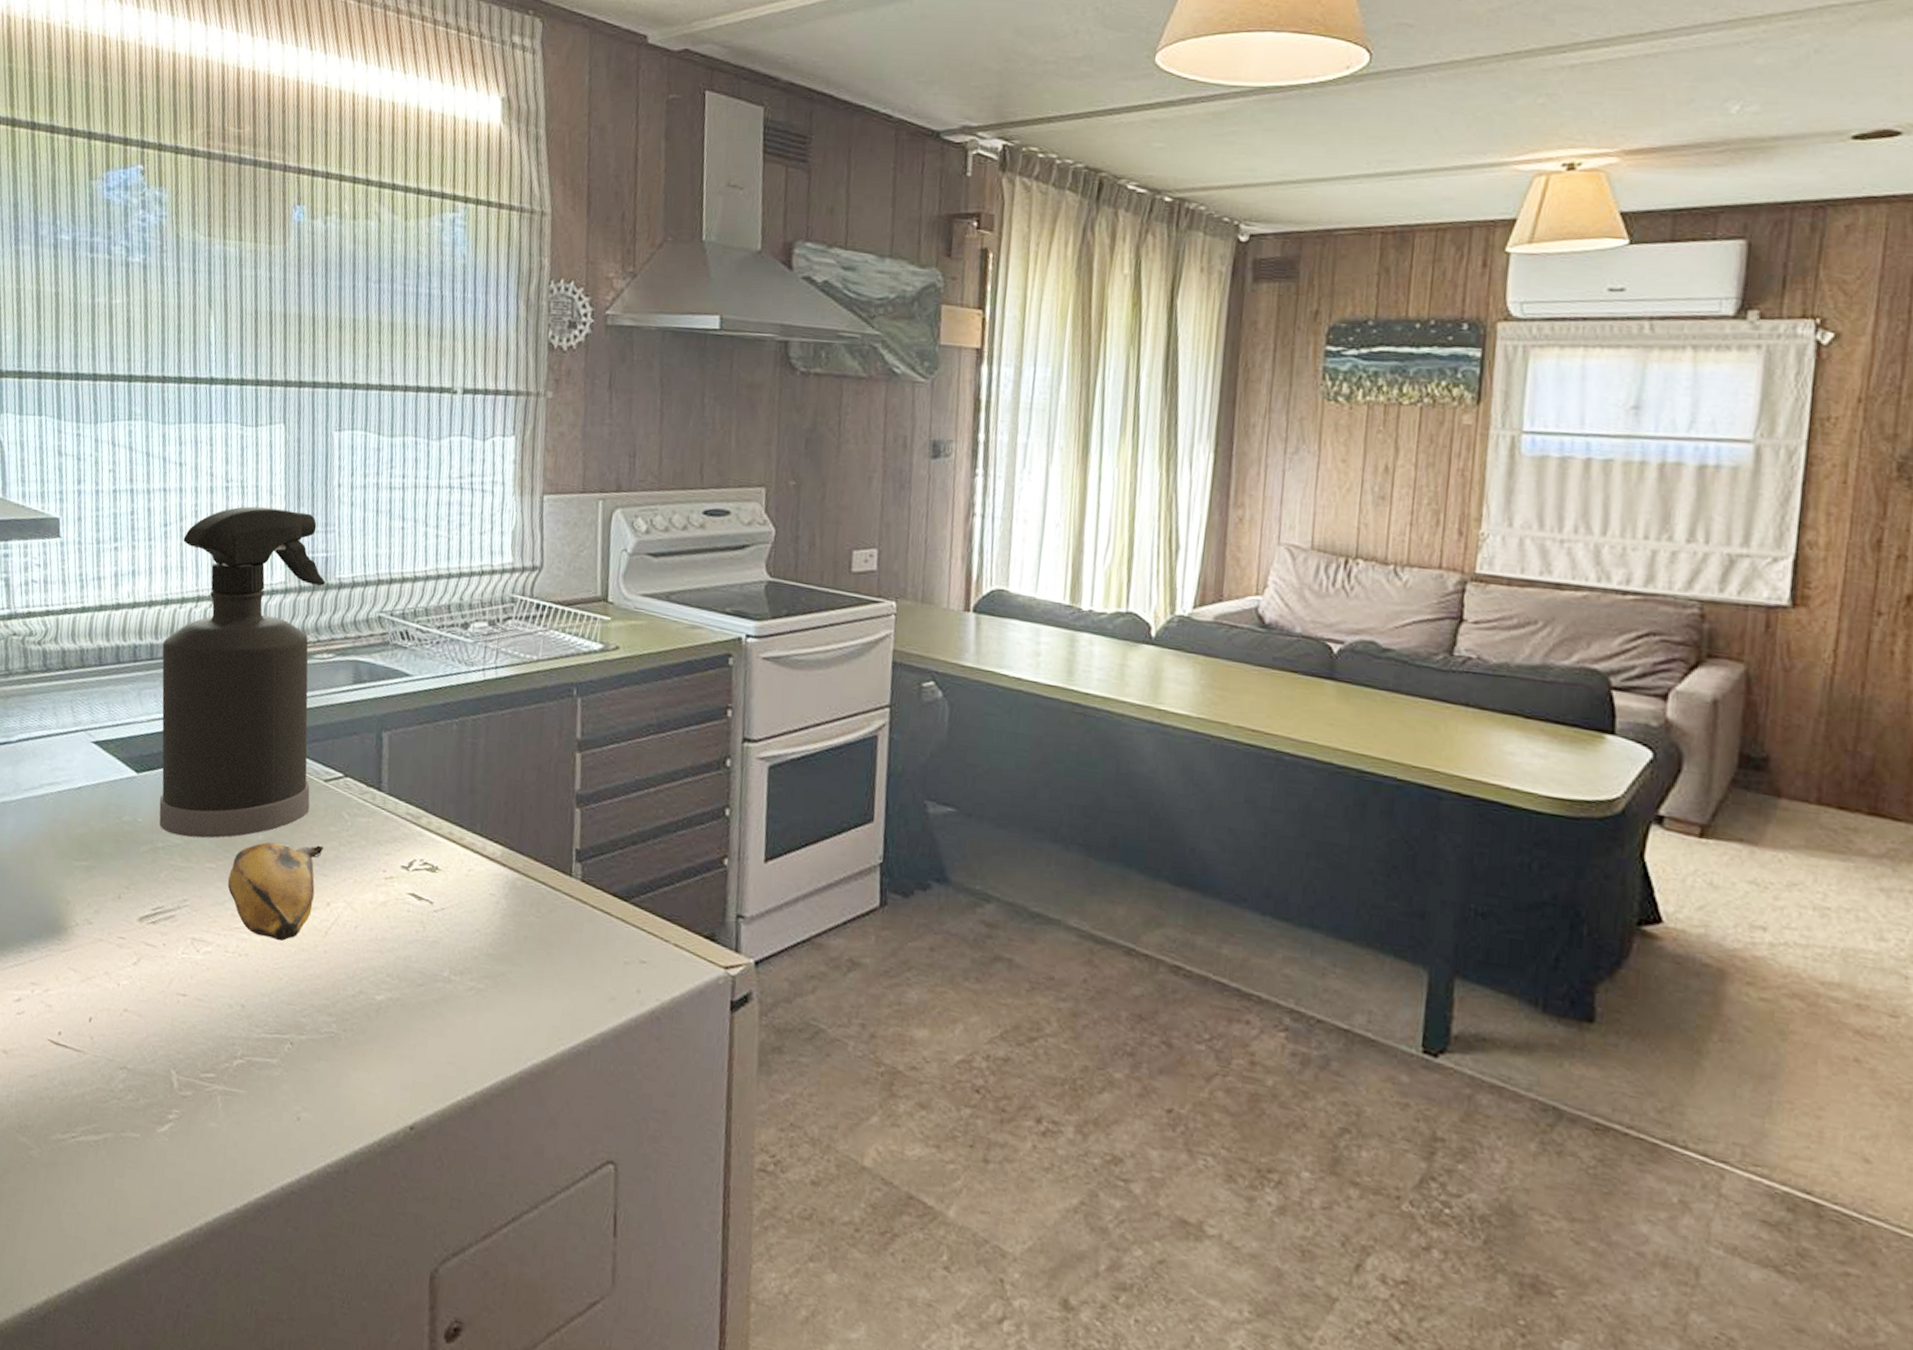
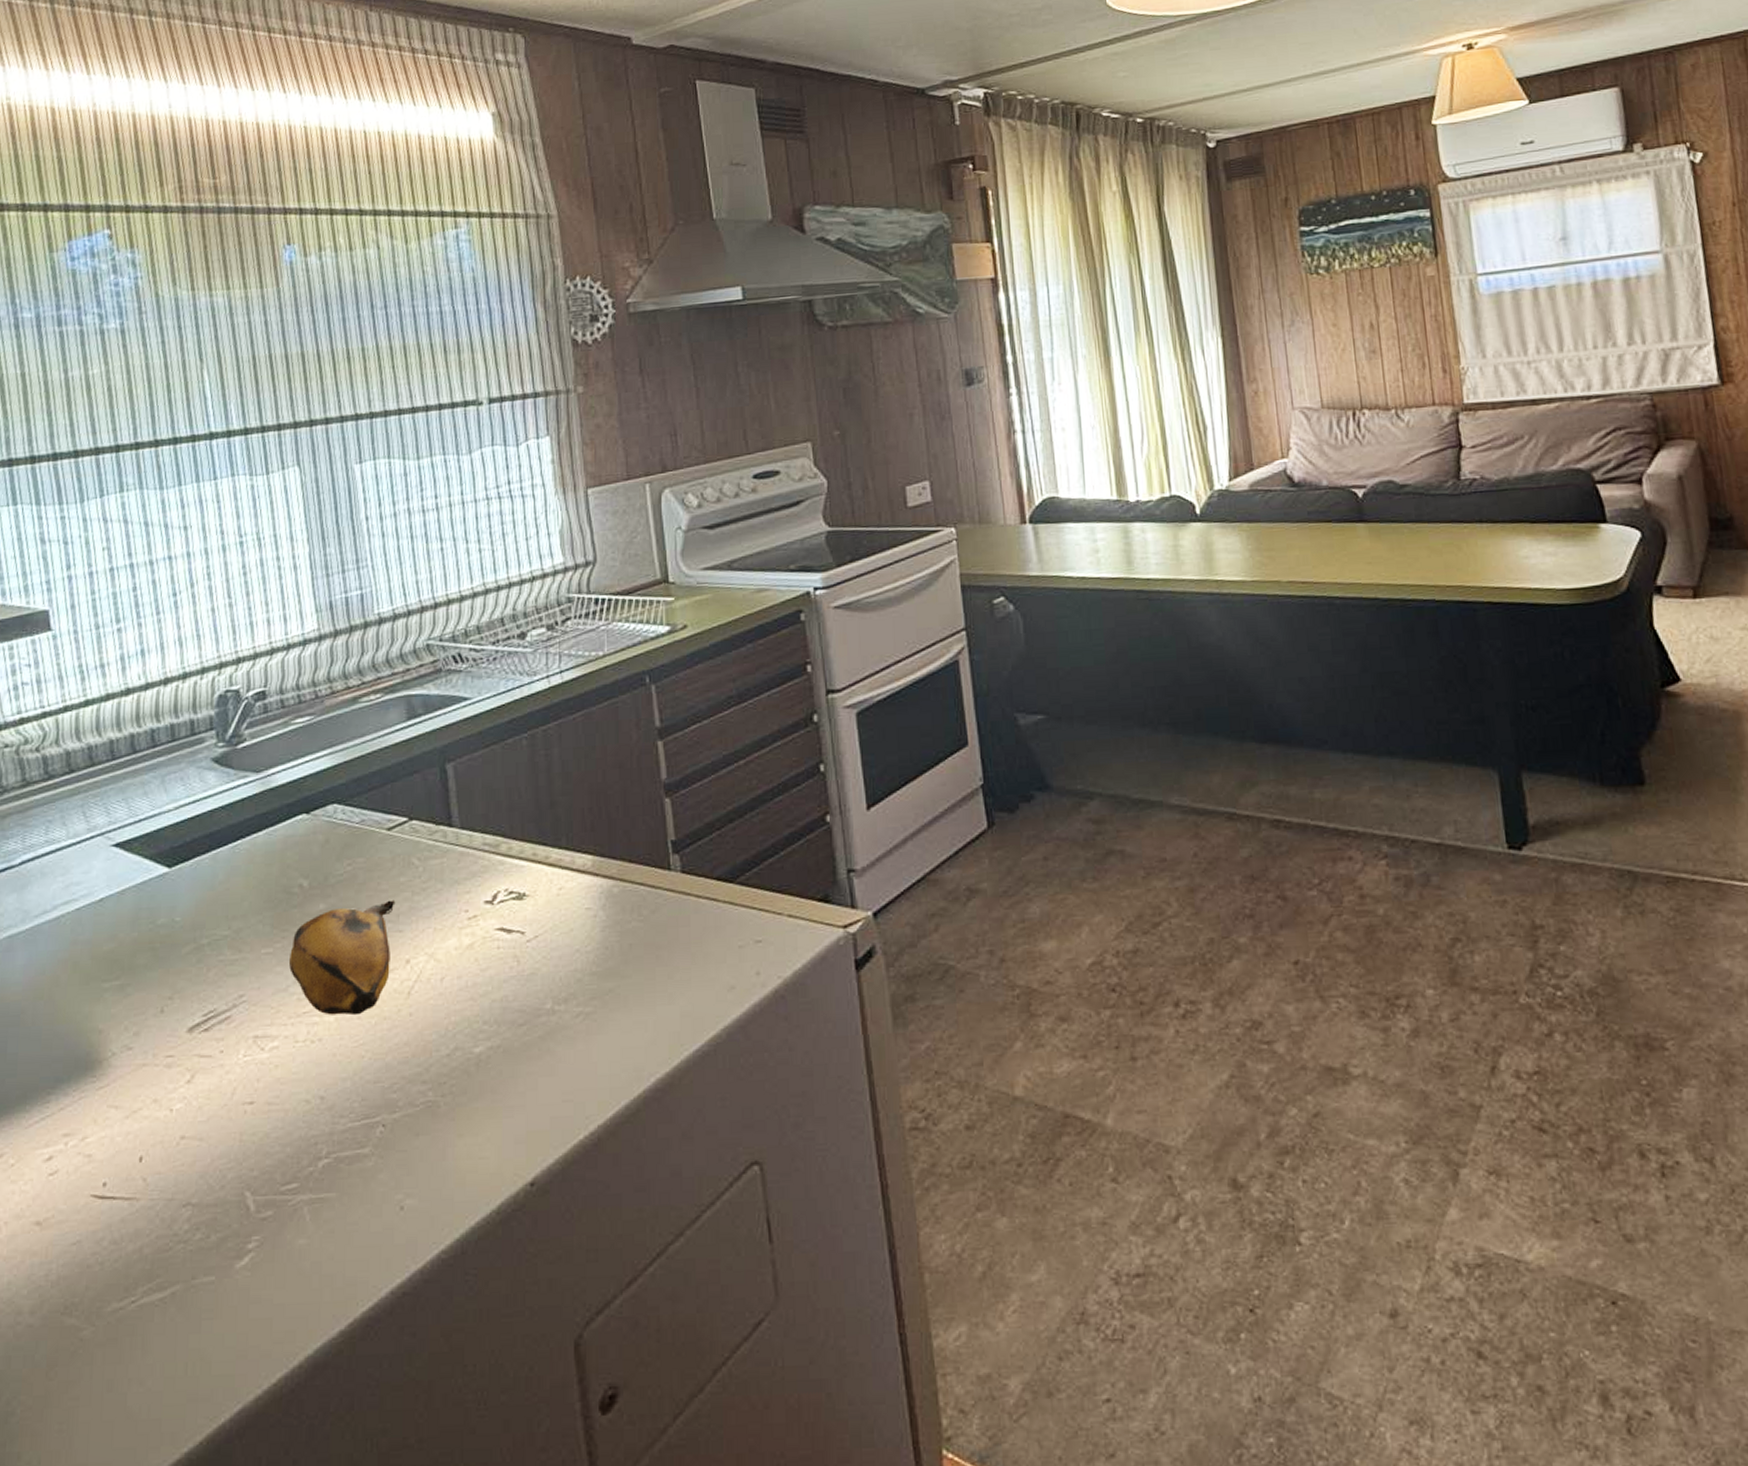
spray bottle: present [159,506,326,838] -> none [185,553,374,927]

